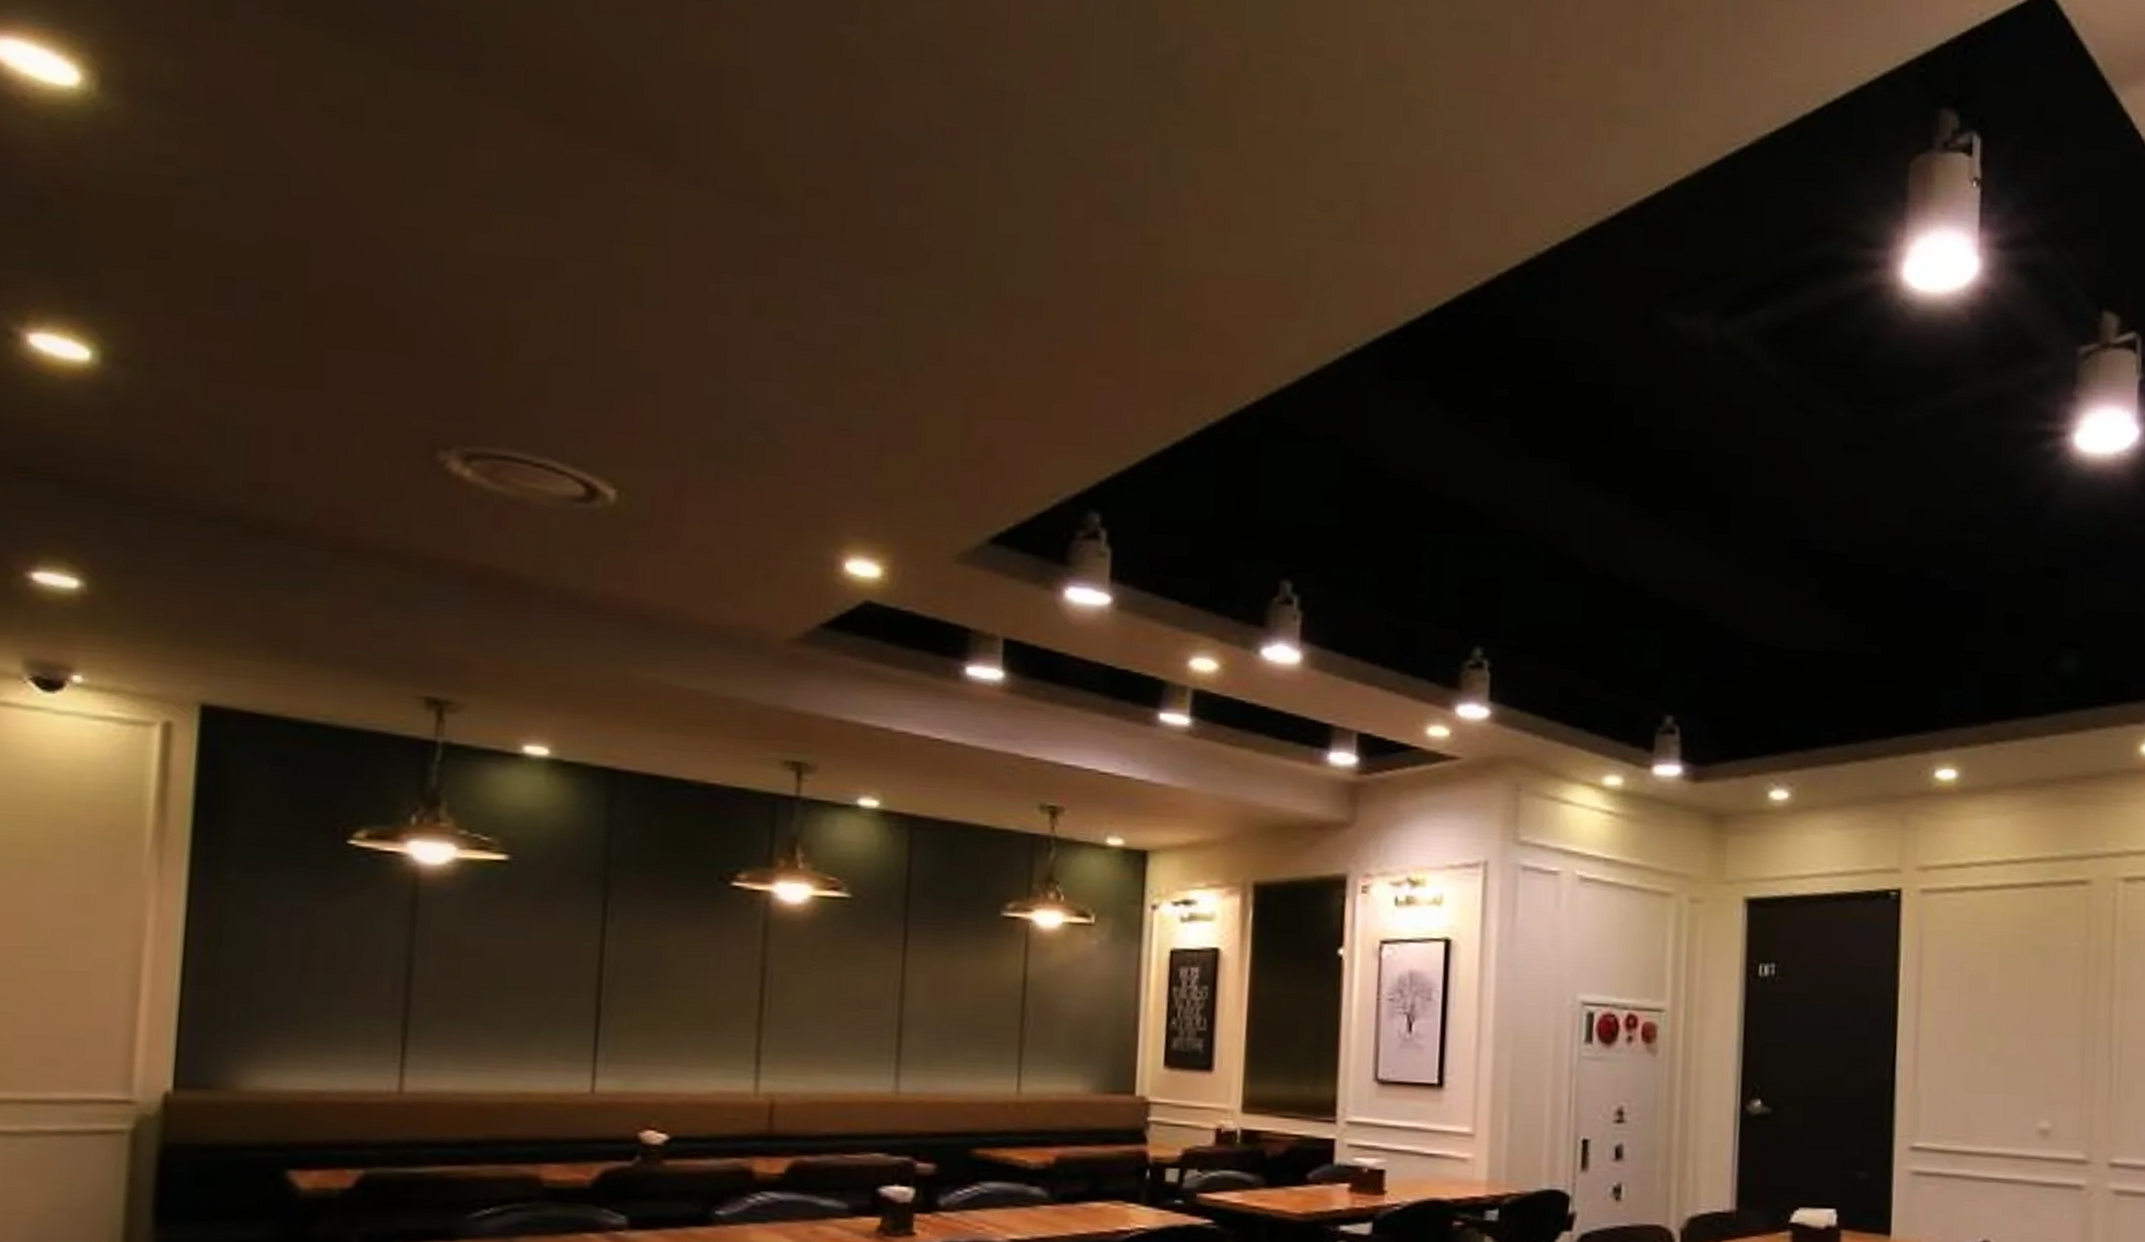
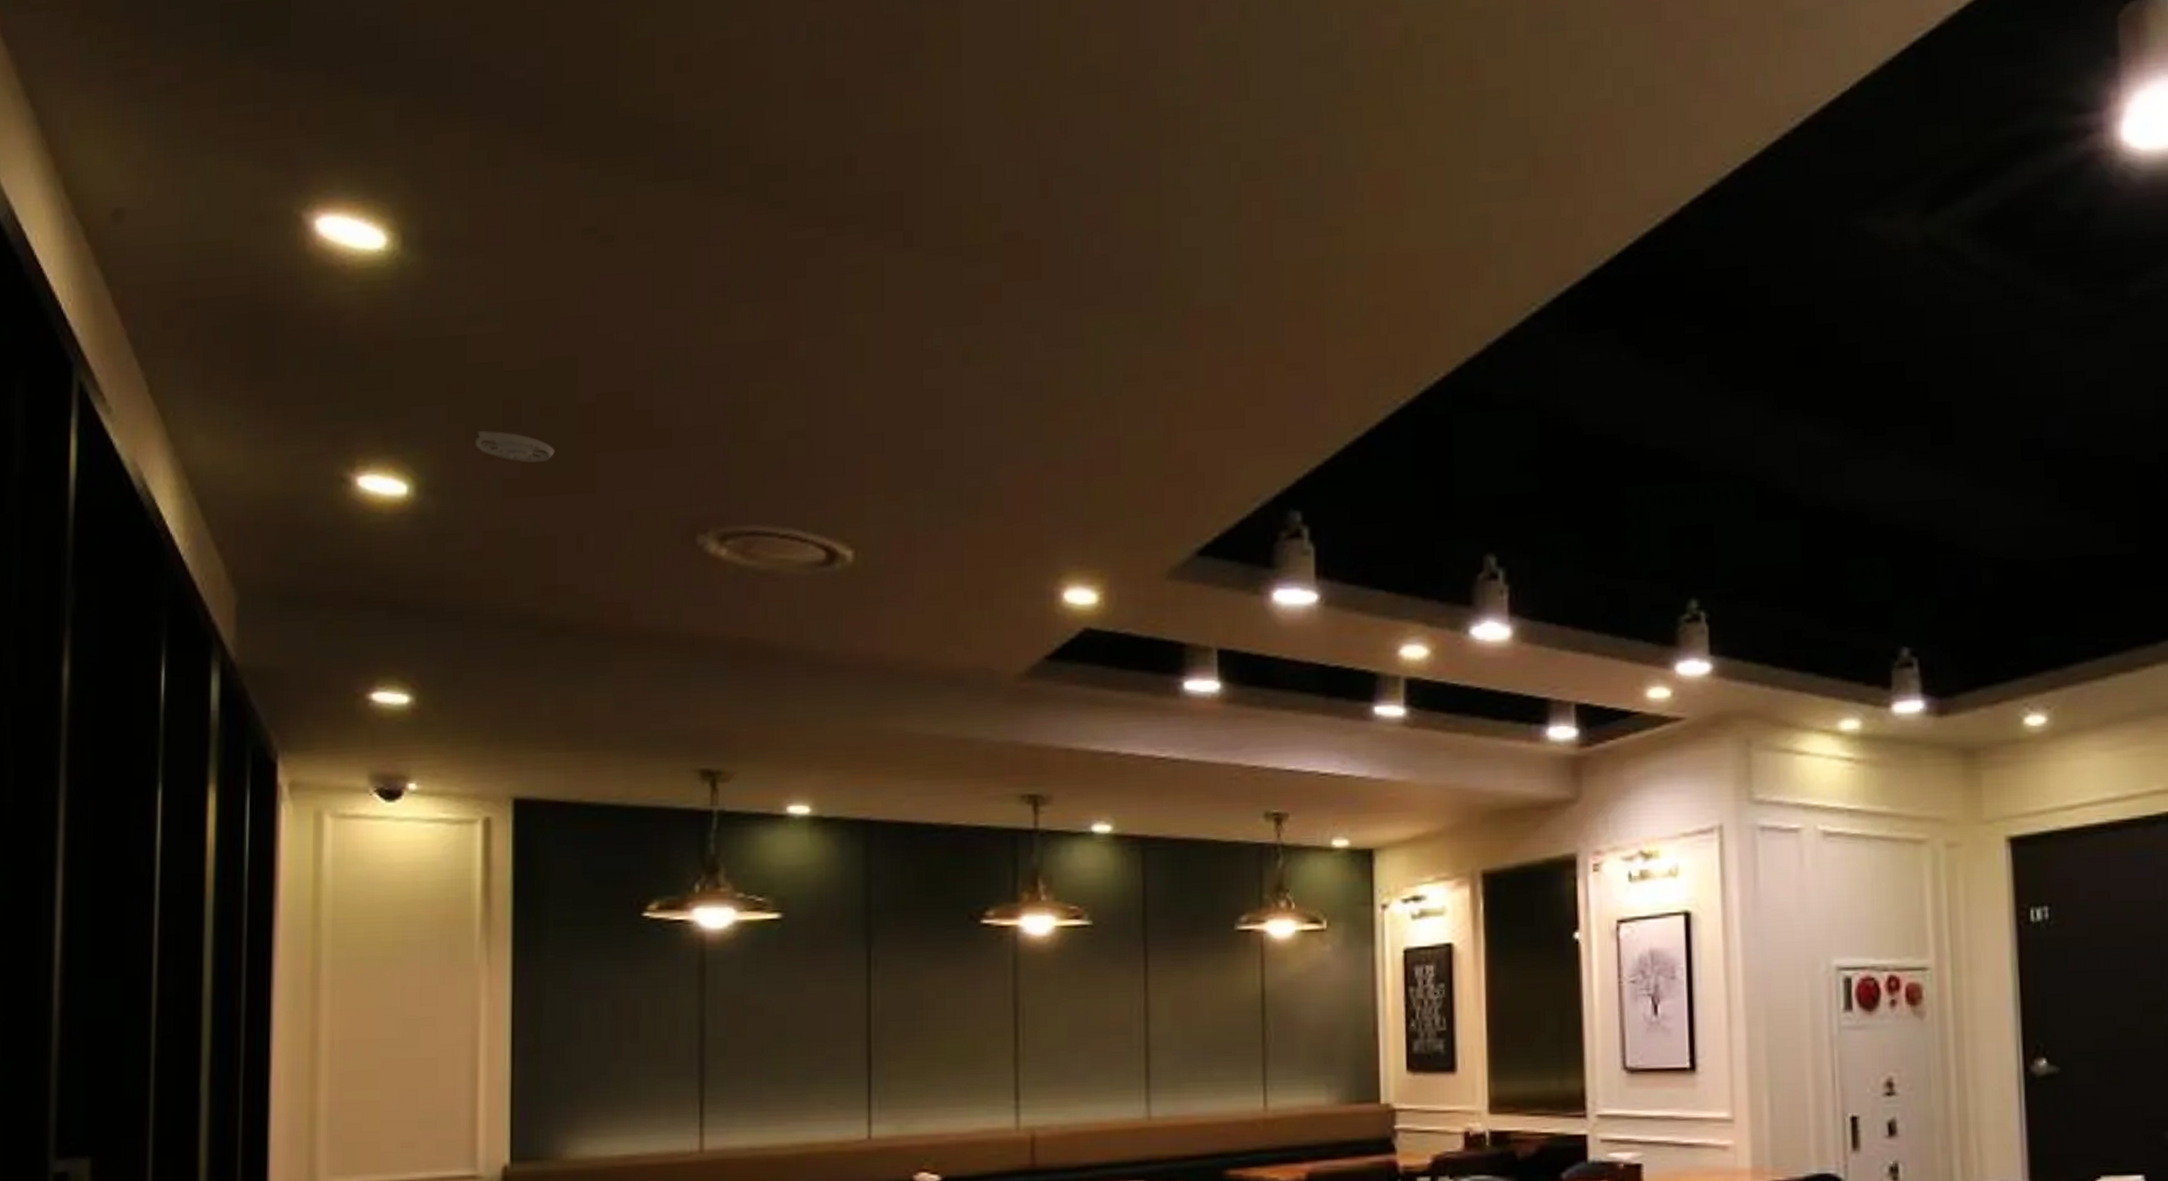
smoke detector: none [178,305,275,349] -> present [475,431,555,463]

